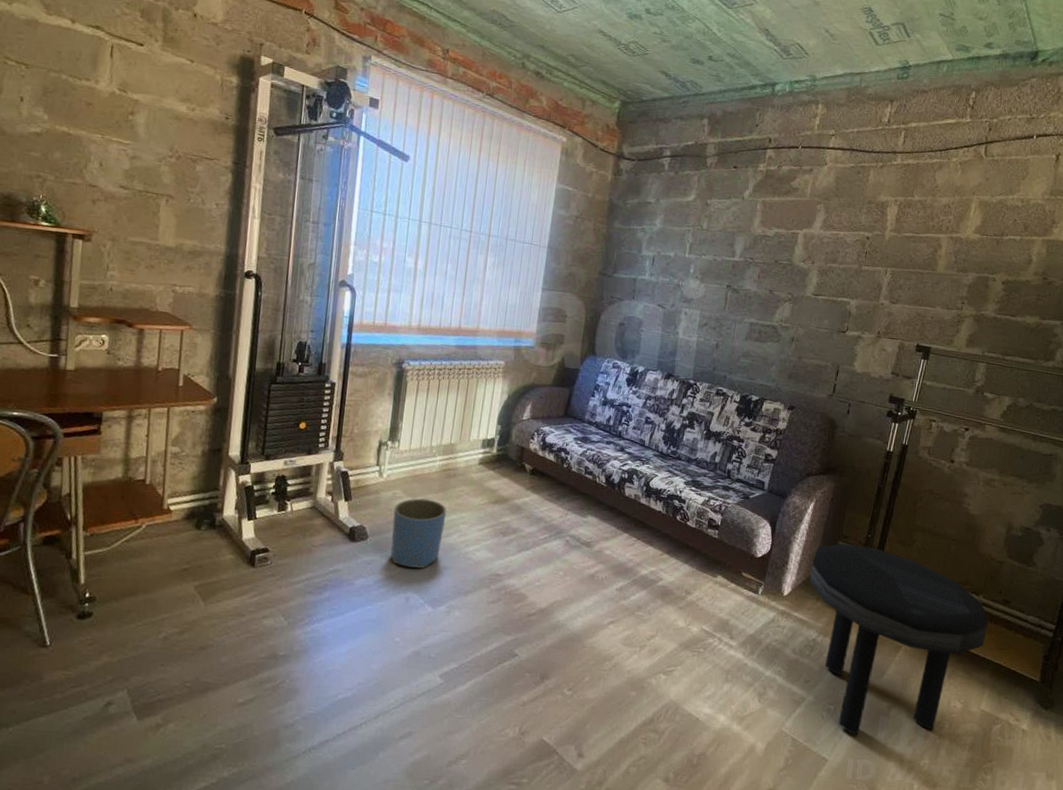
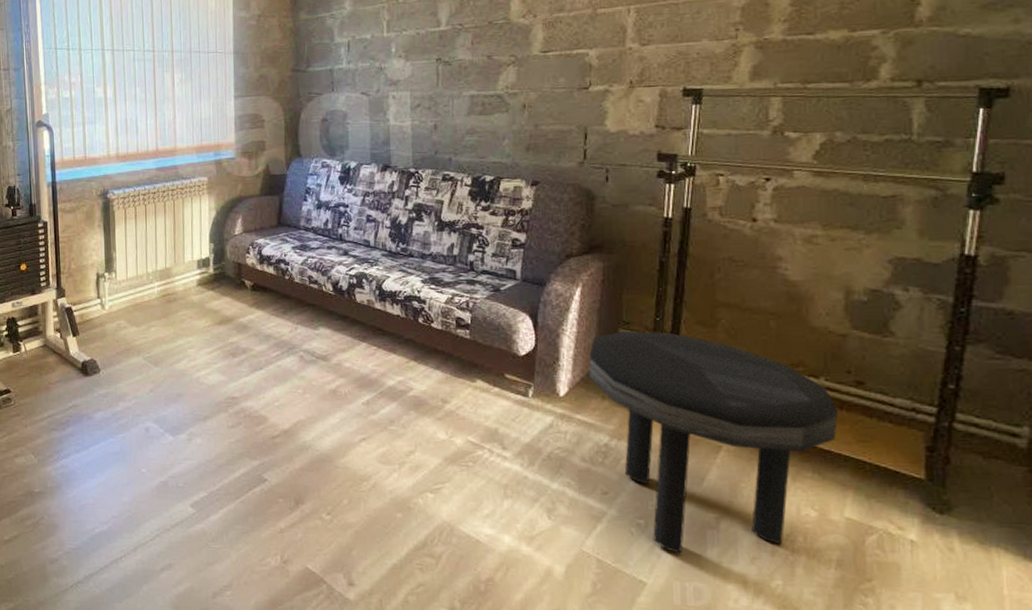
planter: present [390,498,447,569] -> none [121,327,173,397]

